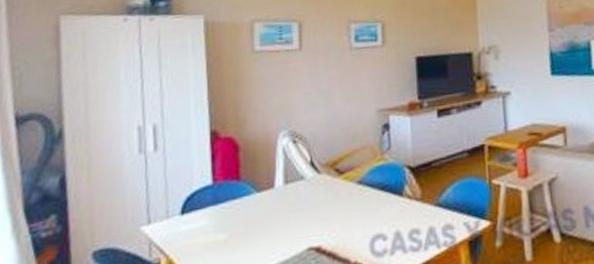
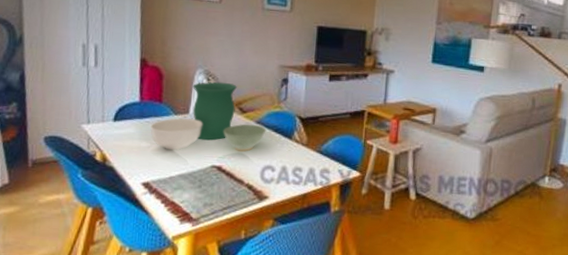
bowl: none [228,193,293,239] -> present [150,118,203,151]
vase: none [276,141,331,217] -> present [193,81,237,141]
bowl: none [318,186,371,223] -> present [223,124,266,152]

